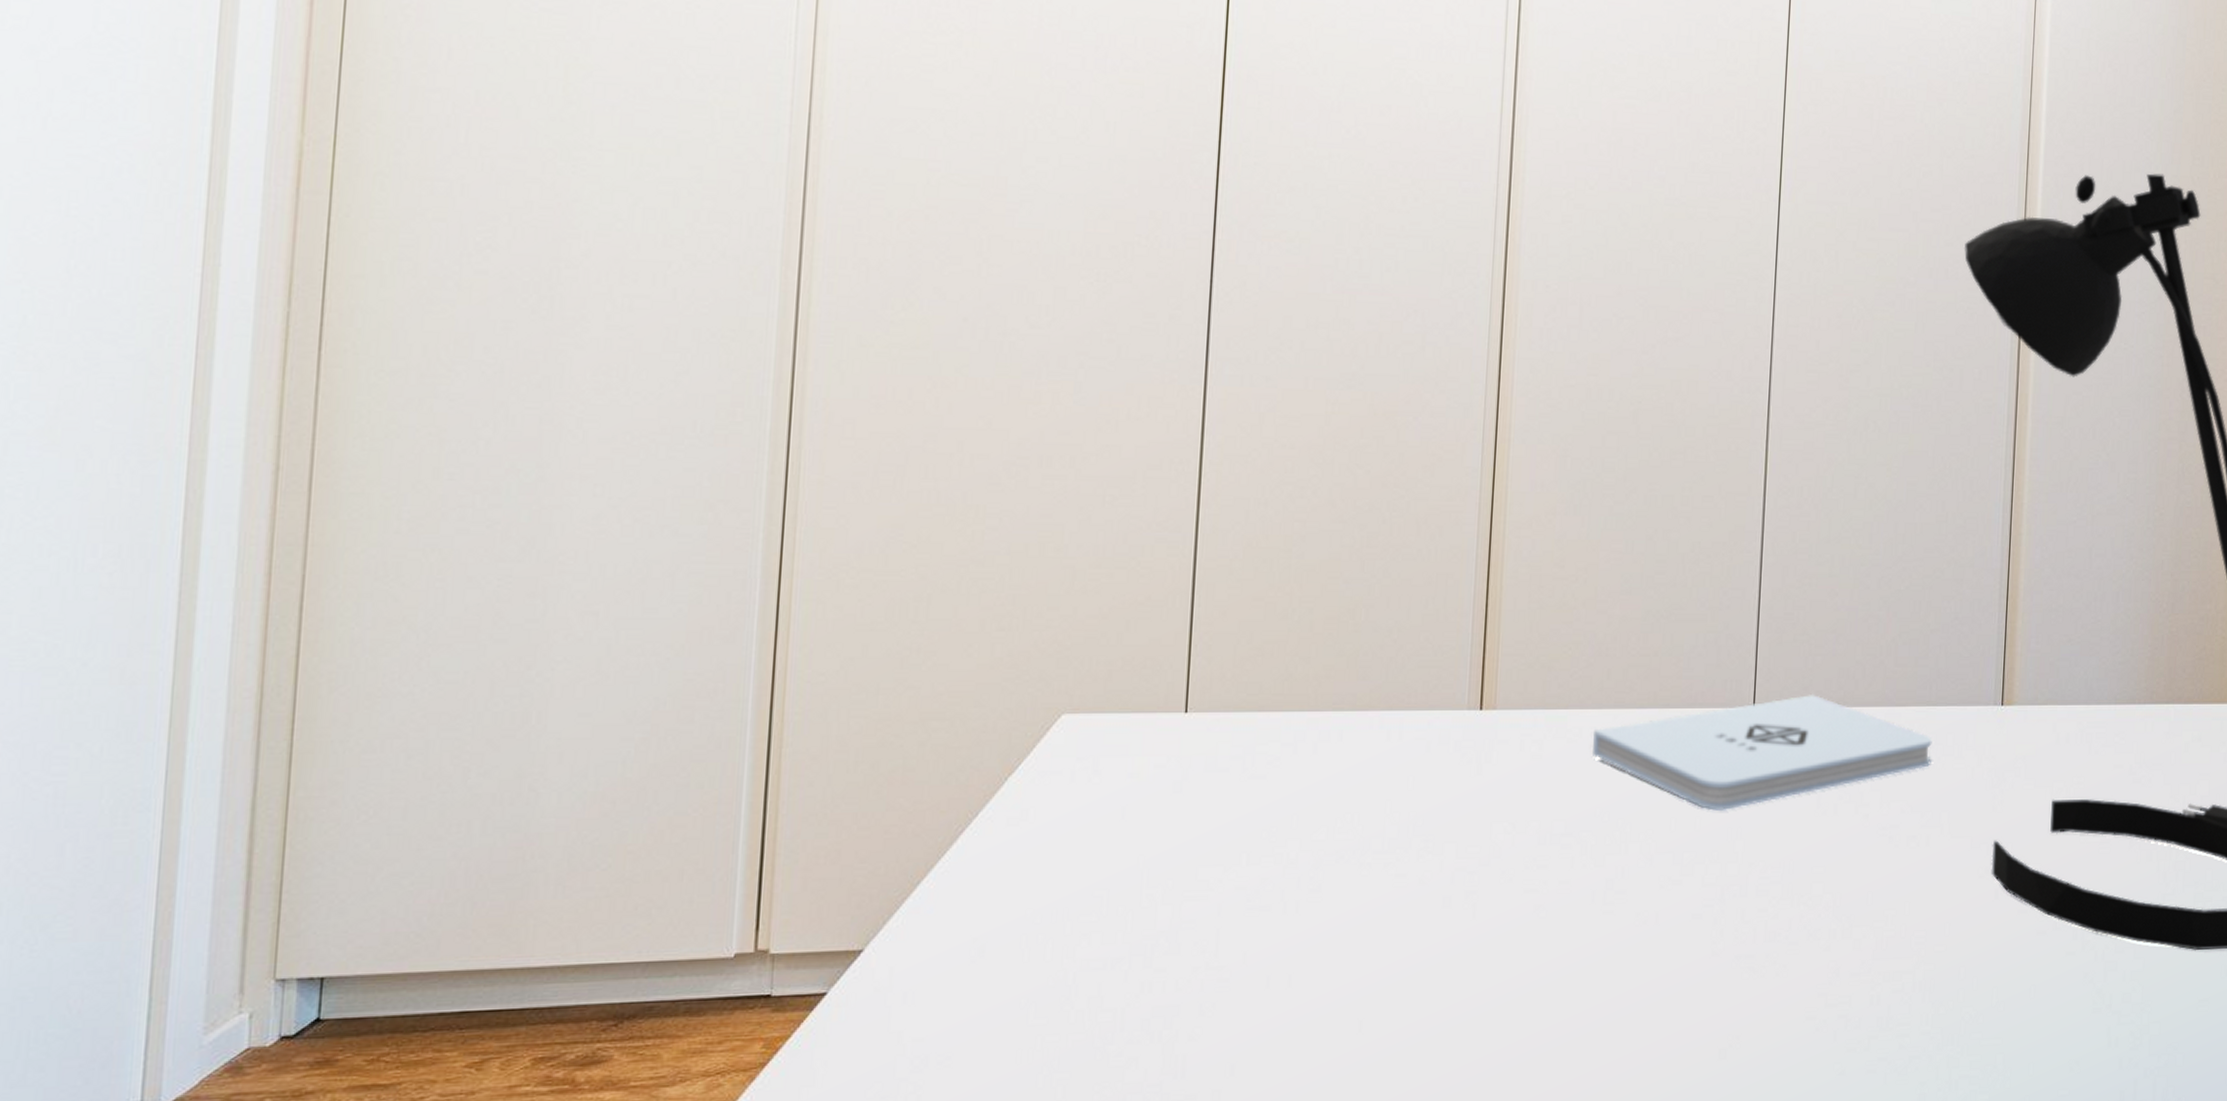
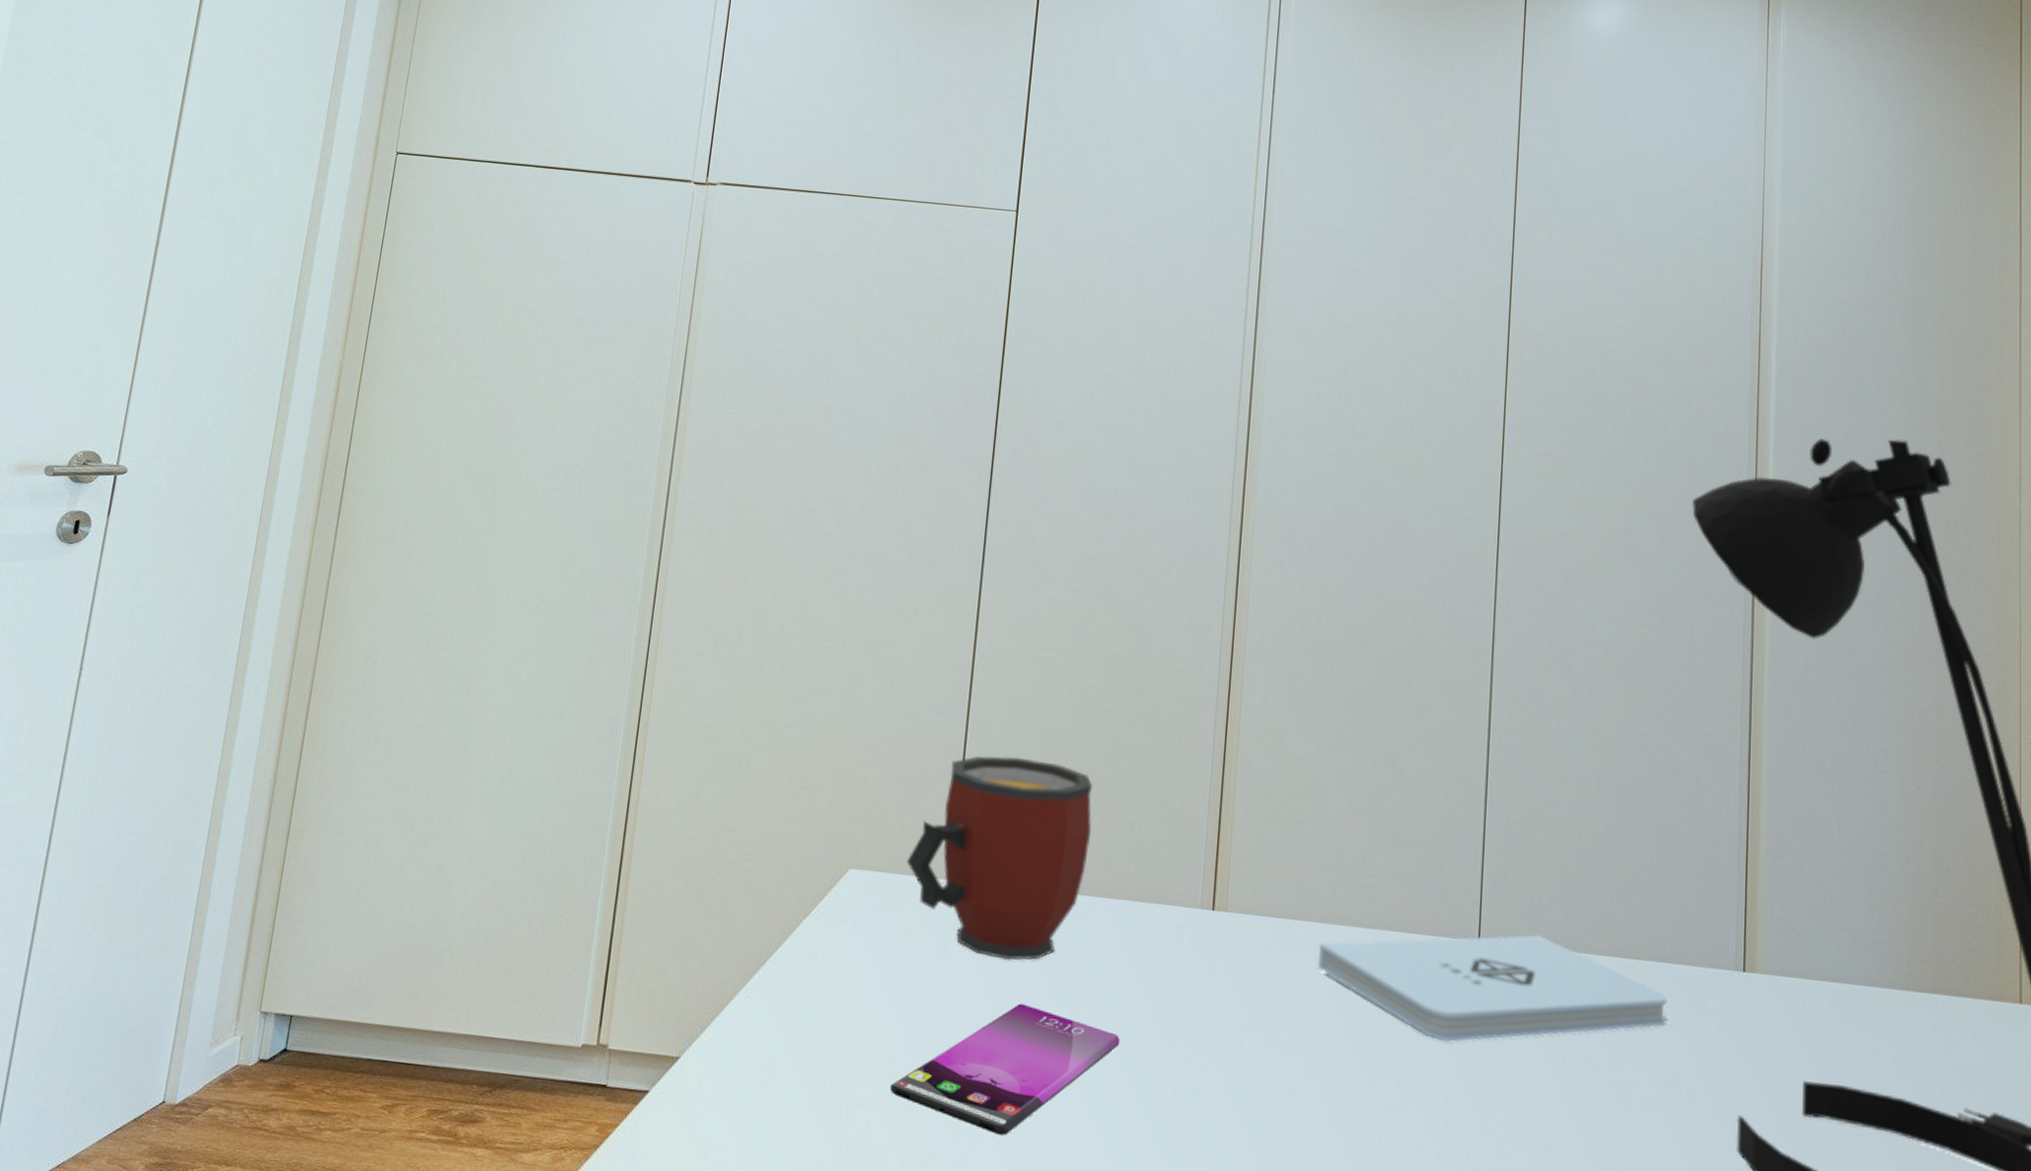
smartphone: none [1123,834,1384,975] -> present [889,1003,1121,1136]
mug: none [1130,569,1345,791] -> present [906,755,1093,961]

